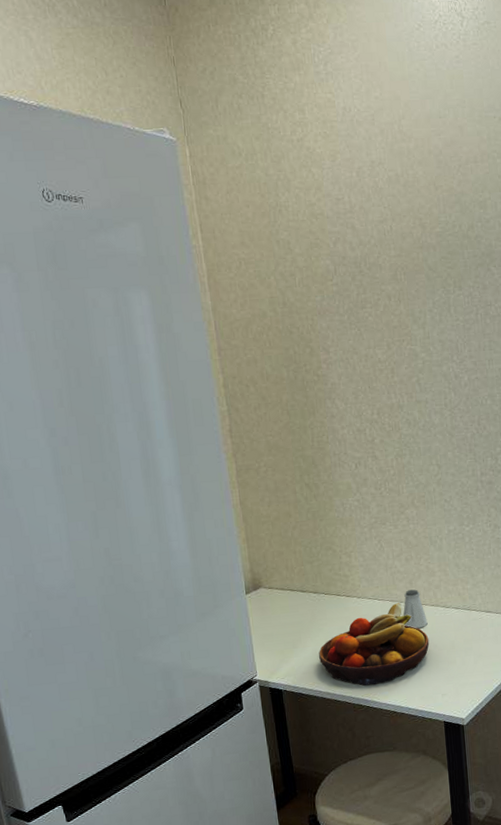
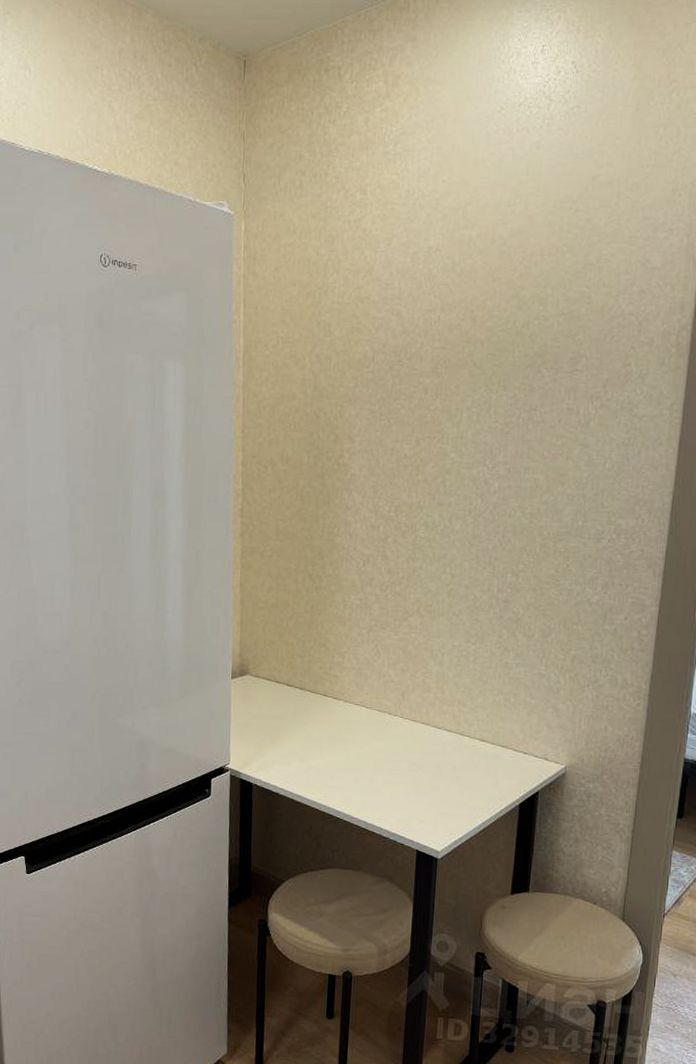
fruit bowl: present [319,602,430,686] -> none [295,713,414,797]
saltshaker: present [403,589,428,629] -> none [390,702,415,746]

